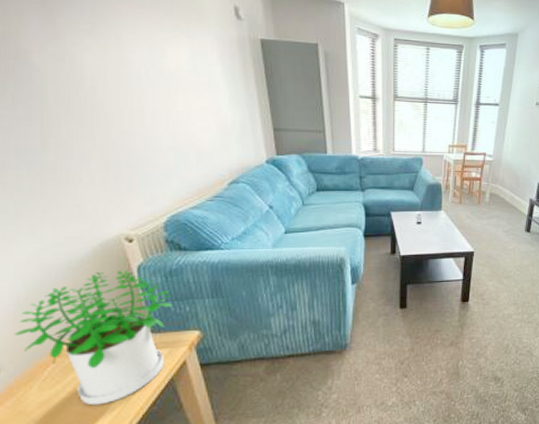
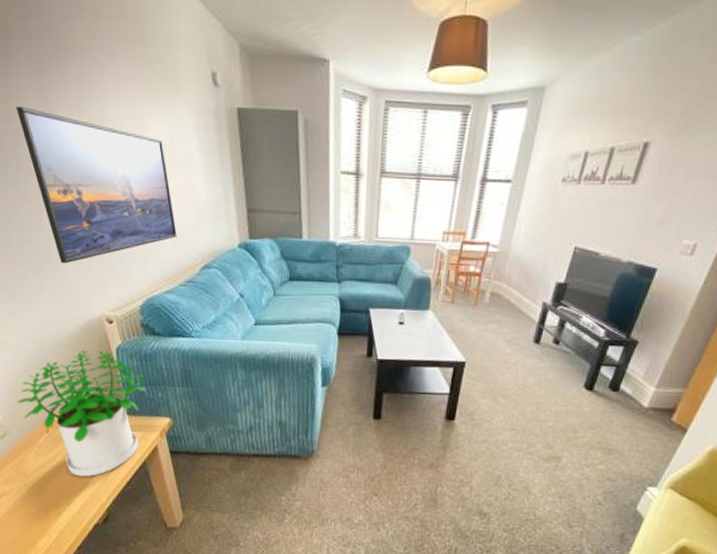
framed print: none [15,28,202,185] -> present [15,107,177,264]

